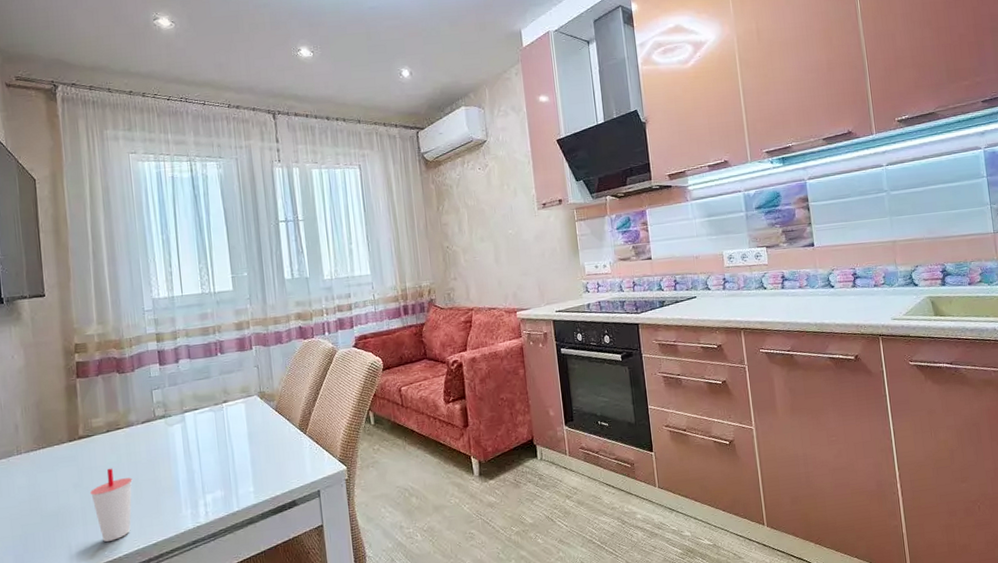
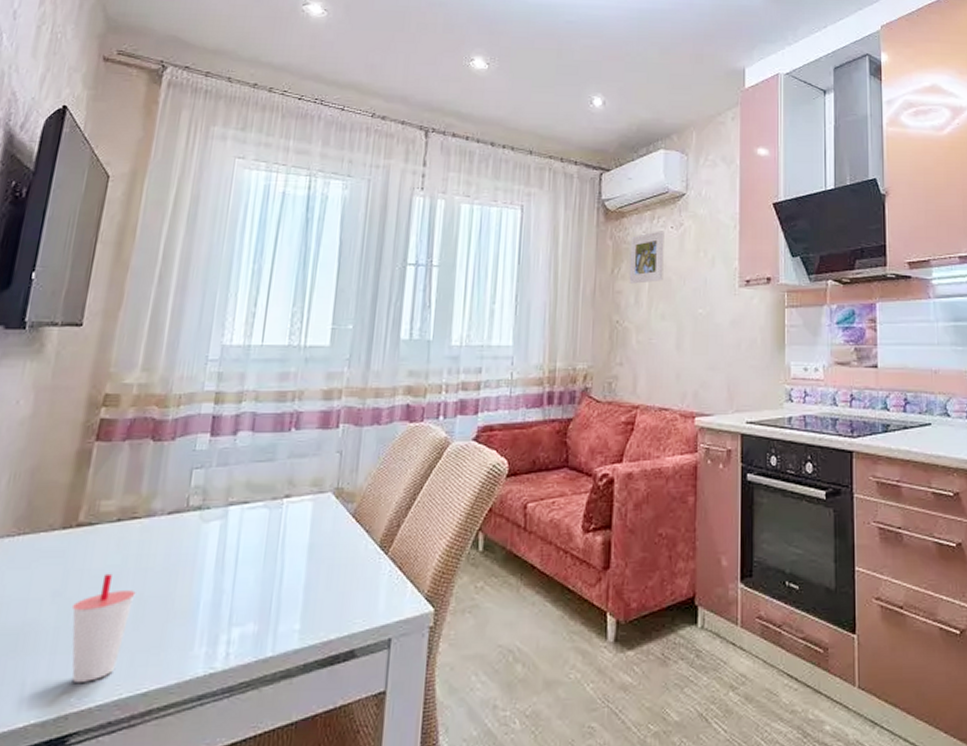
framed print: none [448,172,478,217] -> present [629,231,665,284]

